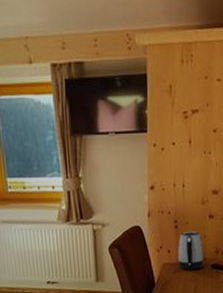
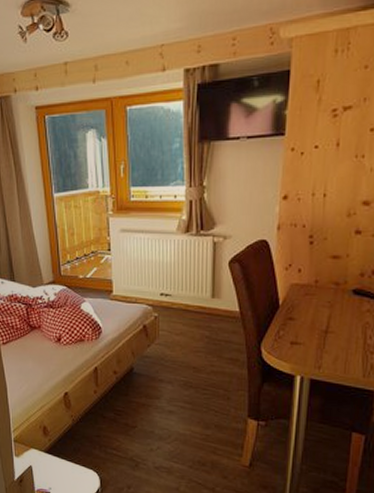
kettle: present [178,232,204,270] -> none [310,249,344,294]

